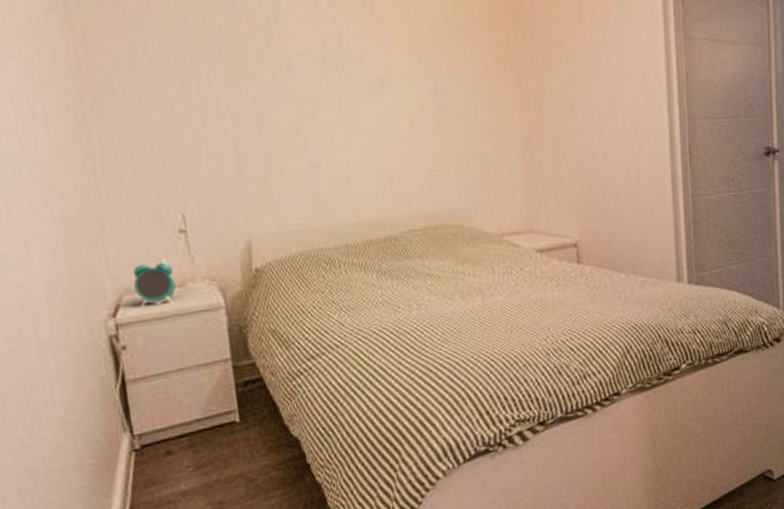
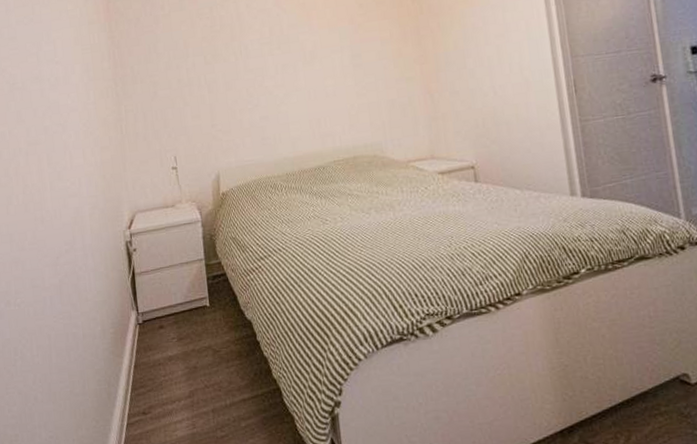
alarm clock: present [133,256,176,307] -> none [142,186,169,222]

